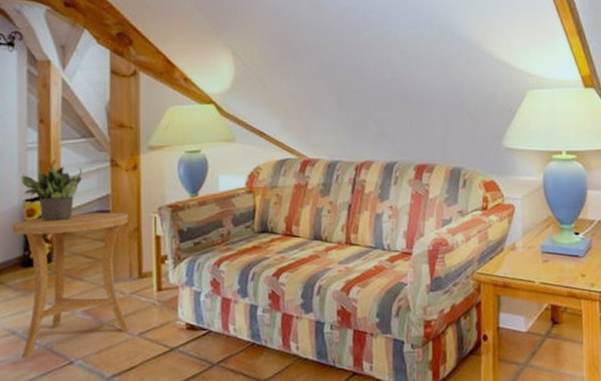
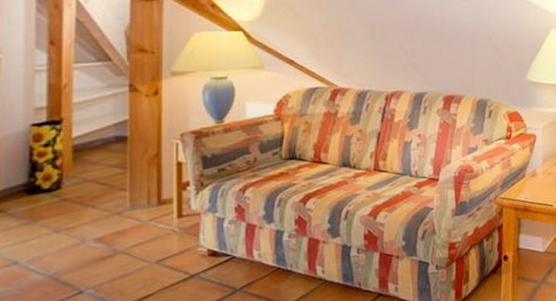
side table: present [11,212,131,359] -> none [15,138,149,290]
potted plant: present [21,162,83,220] -> none [27,86,98,146]

